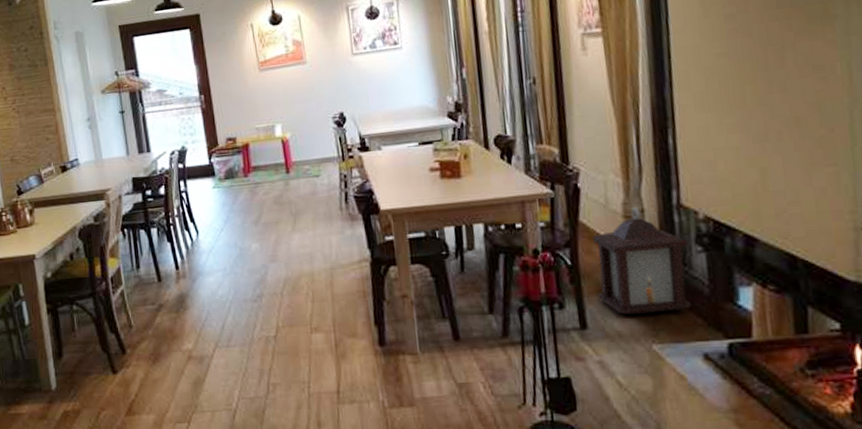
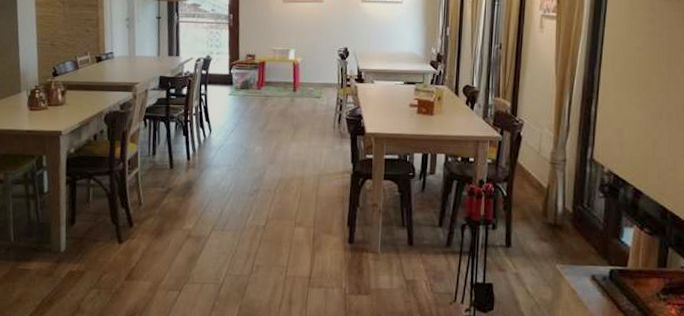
lantern: present [593,206,692,314] -> none [522,156,593,241]

